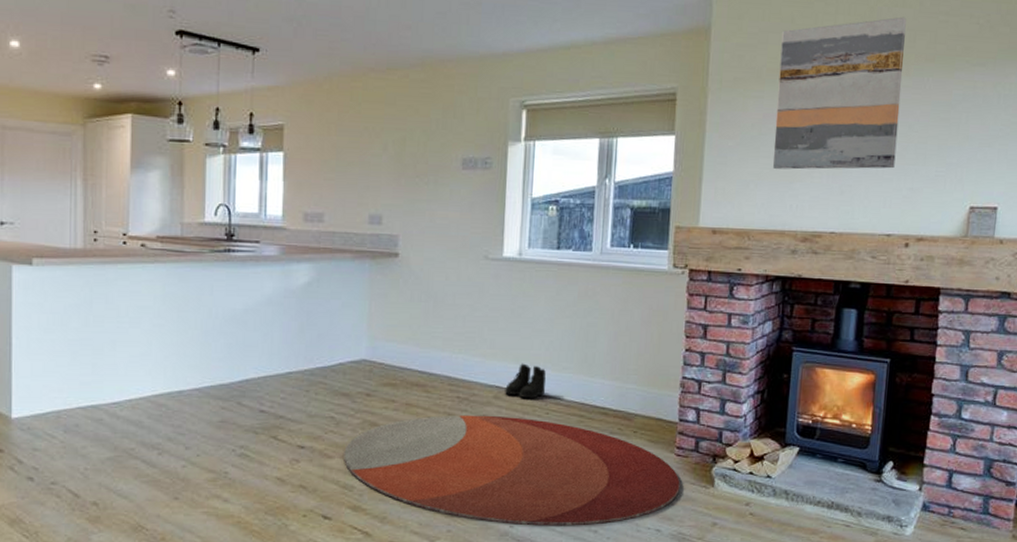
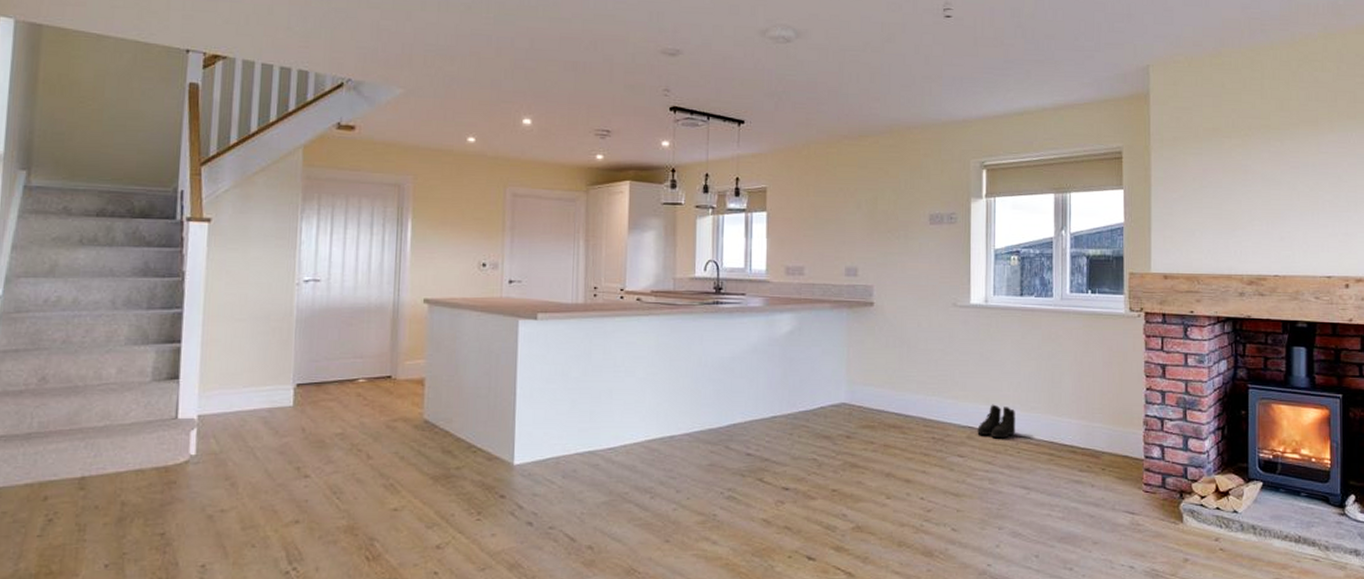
rug: present [344,414,680,526] -> none [826,455,1150,564]
wall art: present [772,16,906,170] -> none [1215,80,1329,218]

